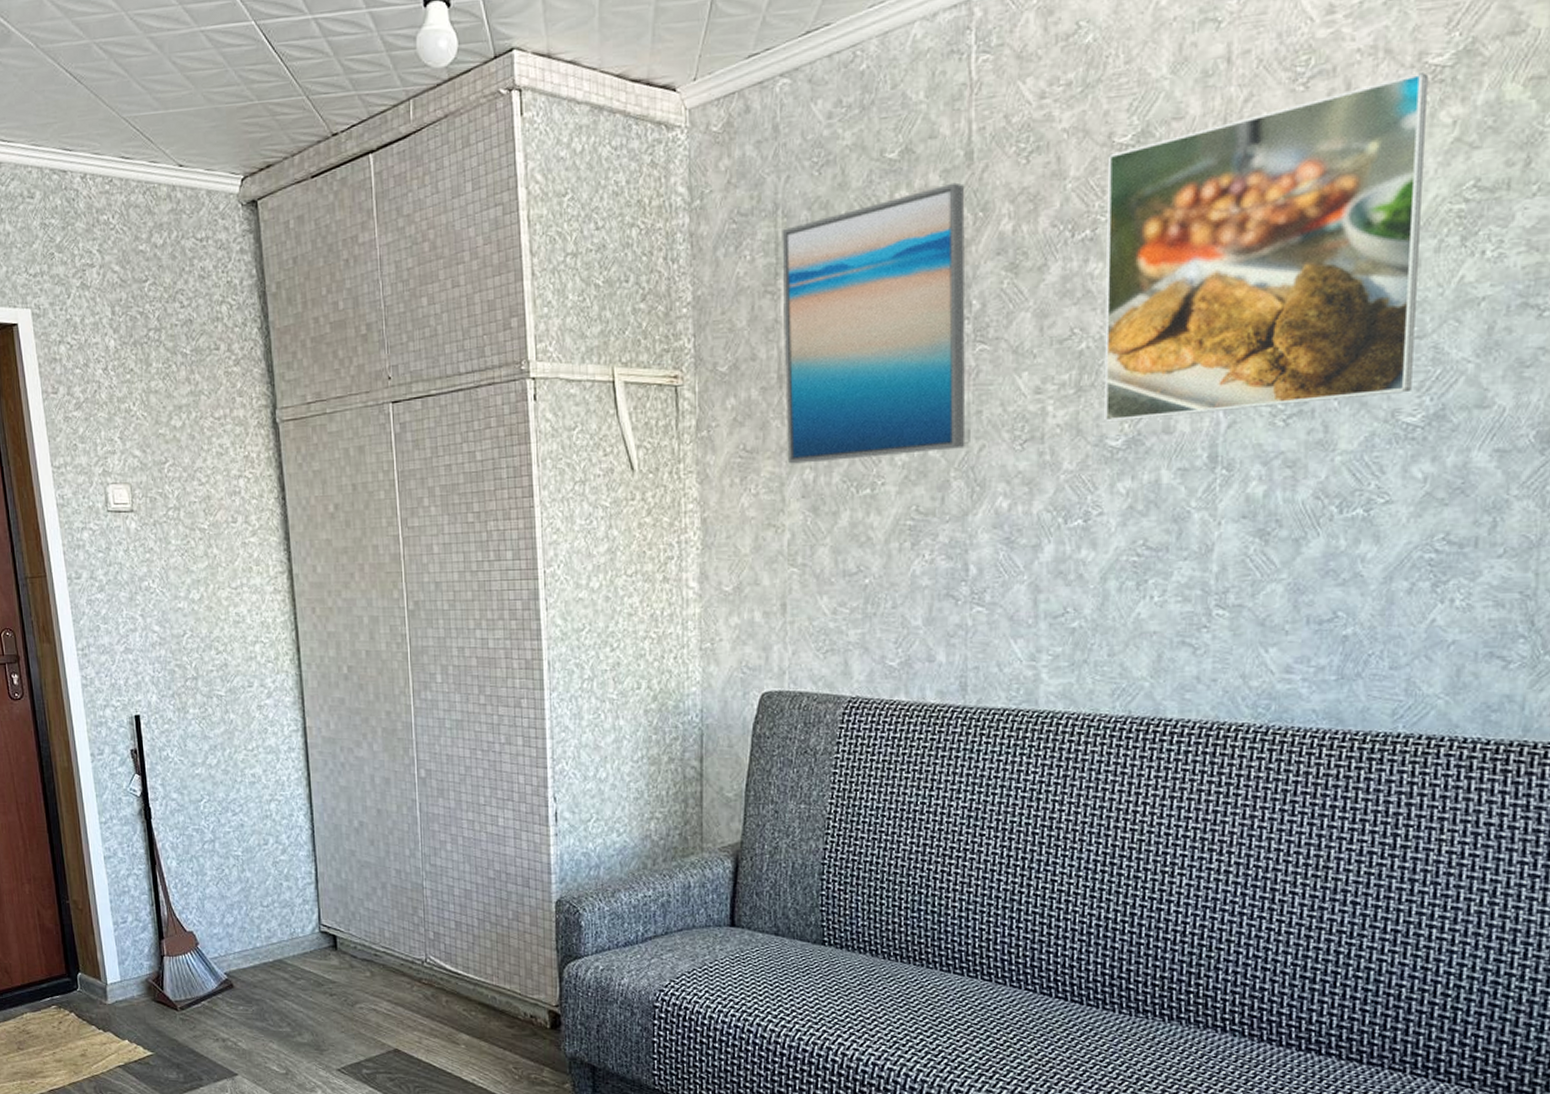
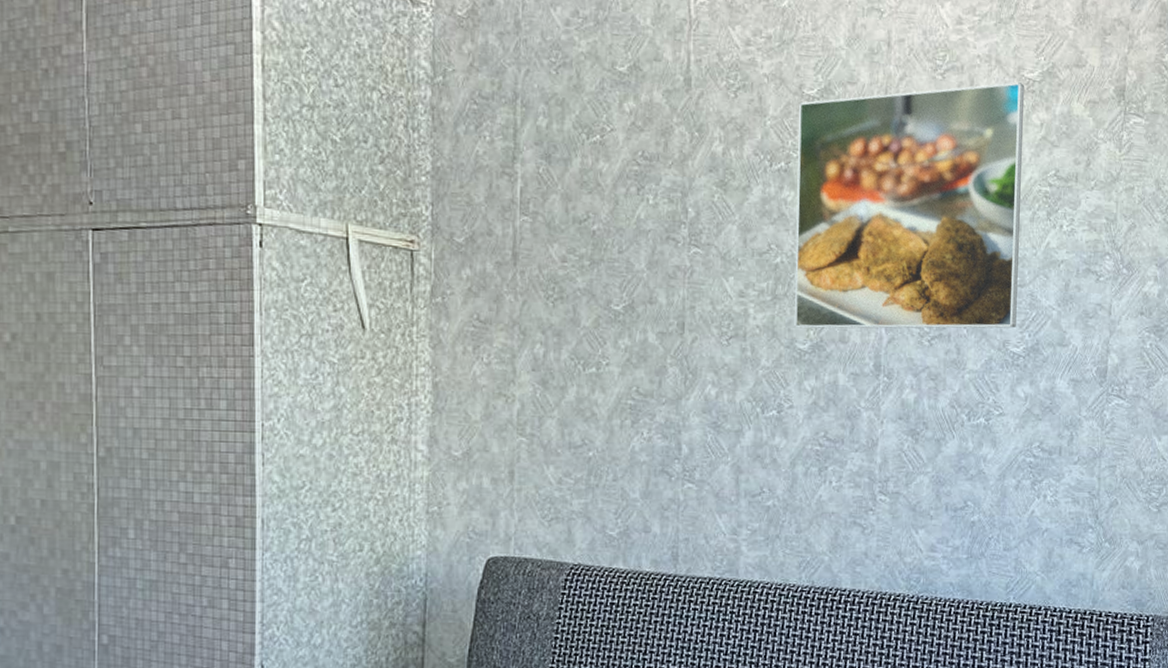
wall art: present [782,182,966,464] -> none [519,102,684,339]

